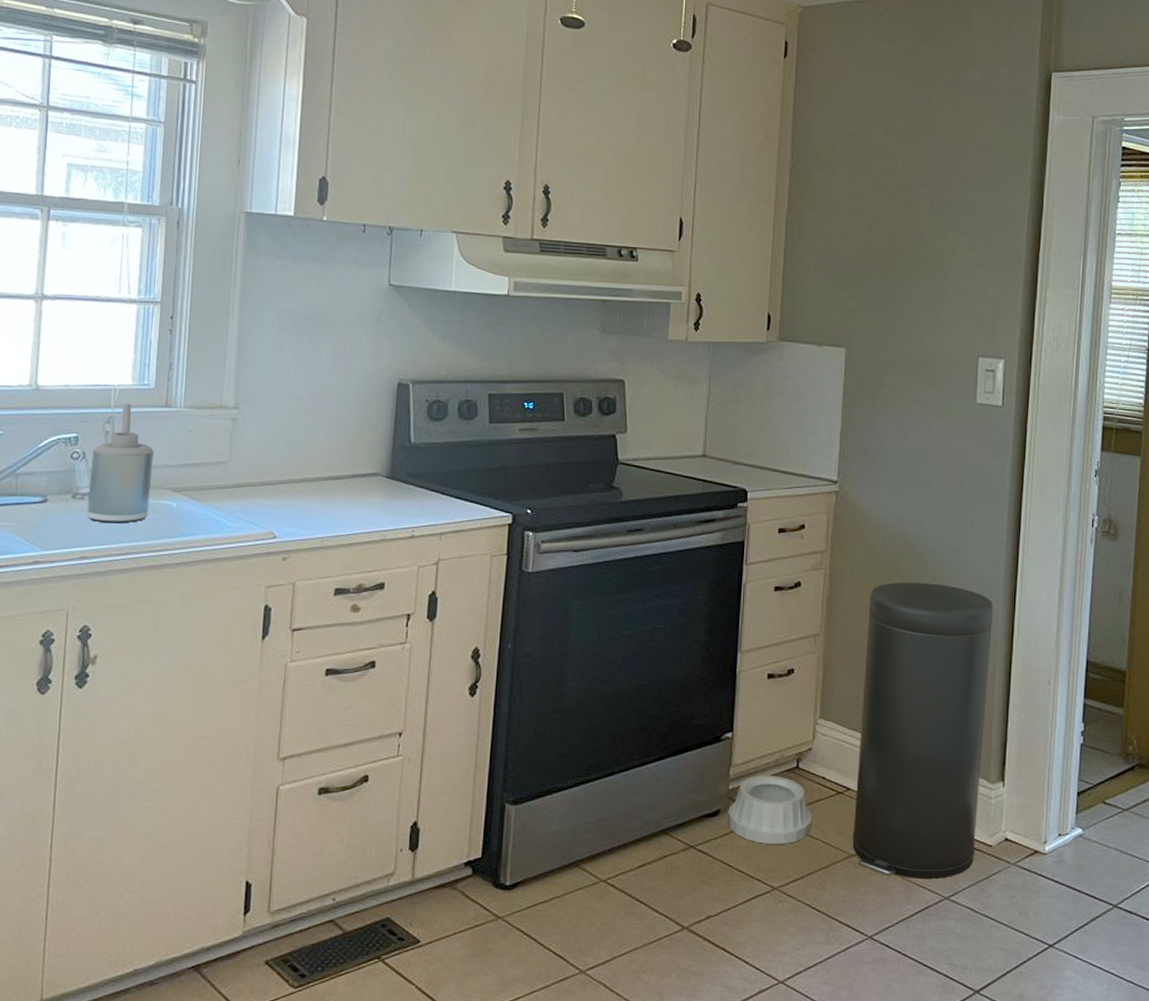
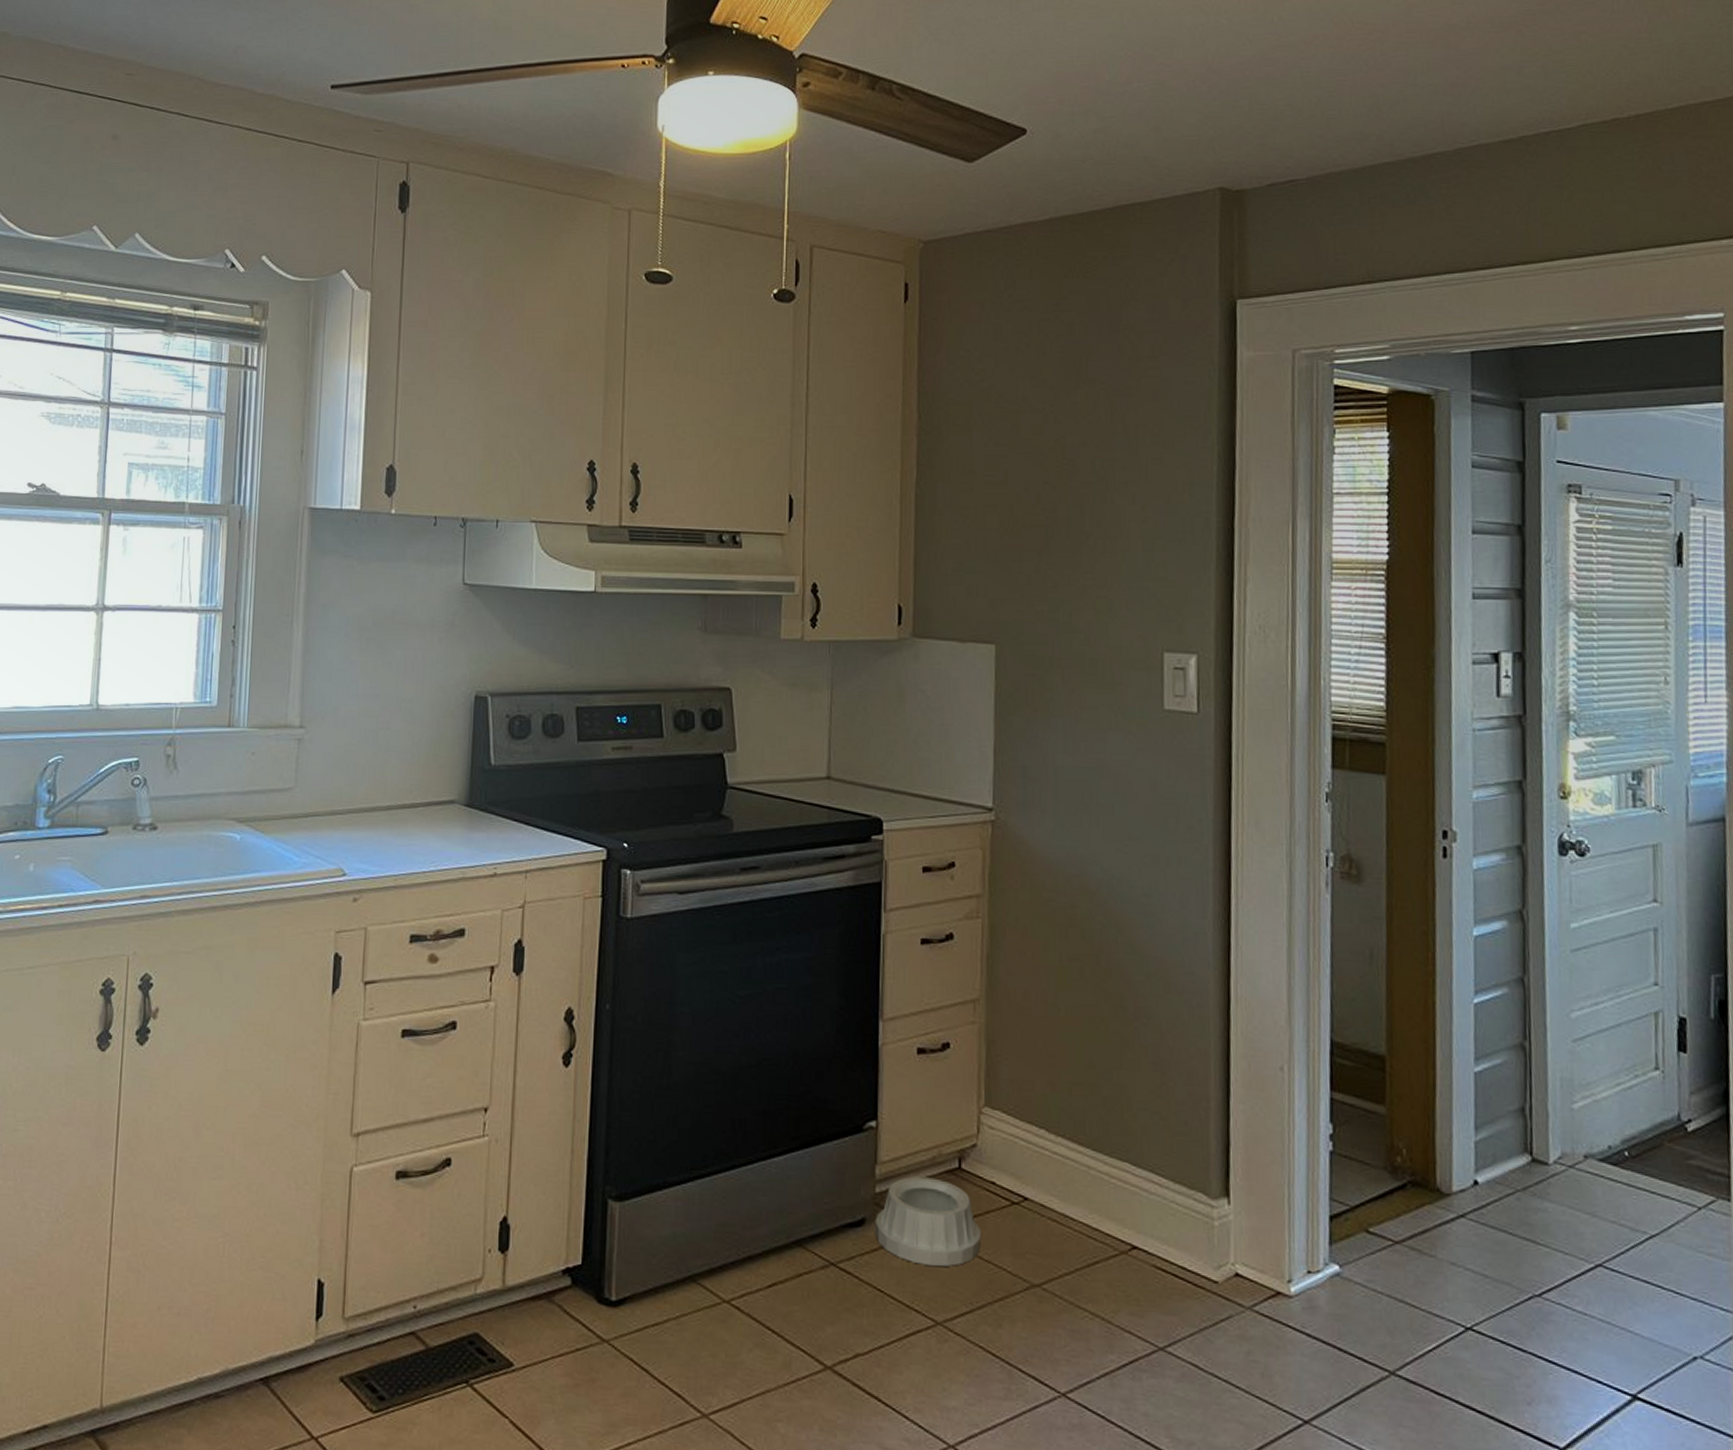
soap dispenser: present [86,403,154,524] -> none [147,723,217,858]
pedal bin: present [852,582,994,879] -> none [1034,935,1202,1322]

